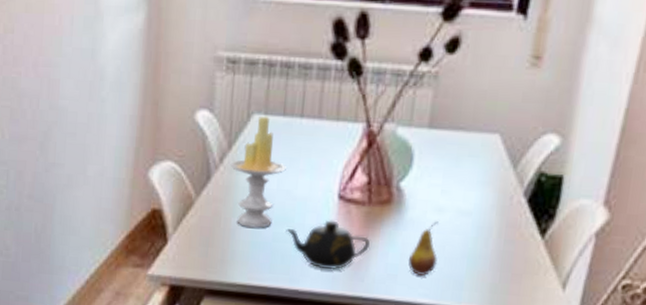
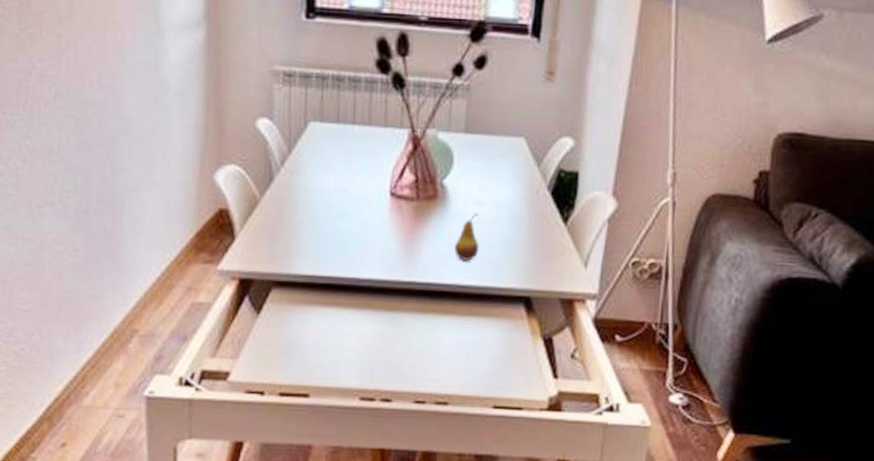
candle: present [230,115,286,228] -> none [290,123,342,224]
teapot: present [286,220,370,270] -> none [345,214,420,259]

